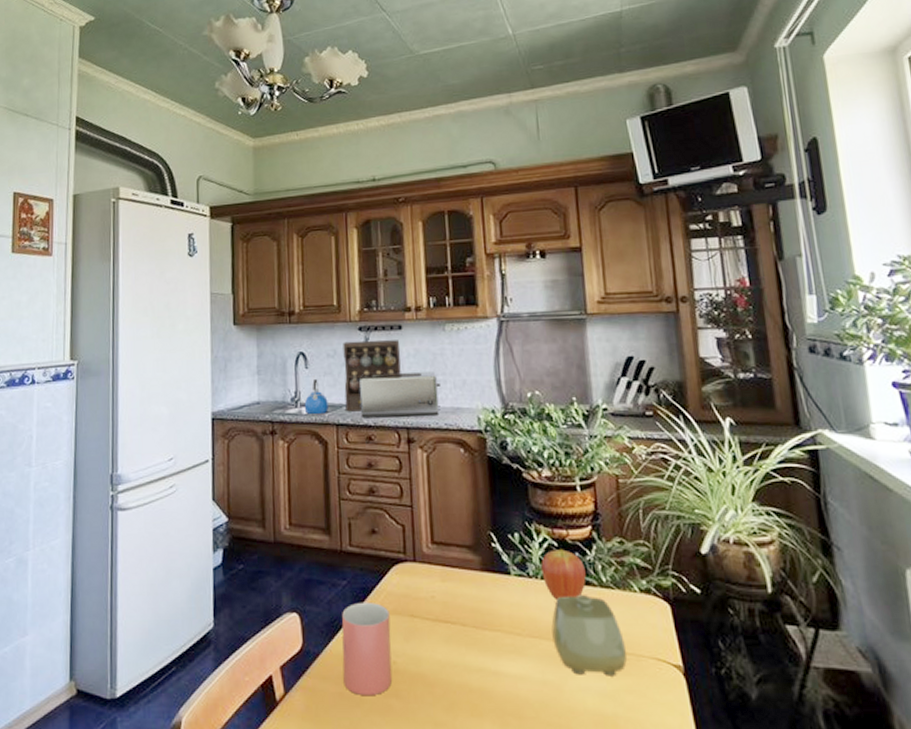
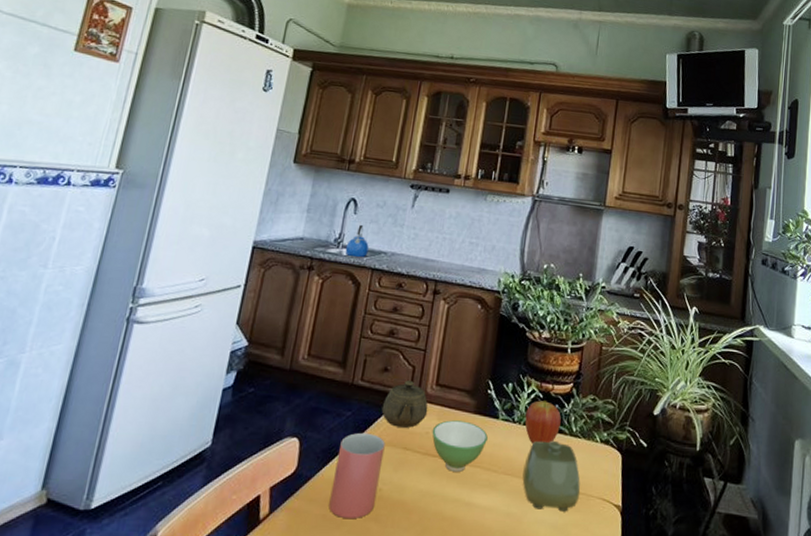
spice rack: present [343,340,401,412] -> none [383,195,444,260]
toaster: present [359,371,440,419] -> none [396,227,472,274]
teapot: none [377,541,429,593] -> present [381,381,428,428]
bowl: none [438,580,503,639] -> present [432,420,488,473]

